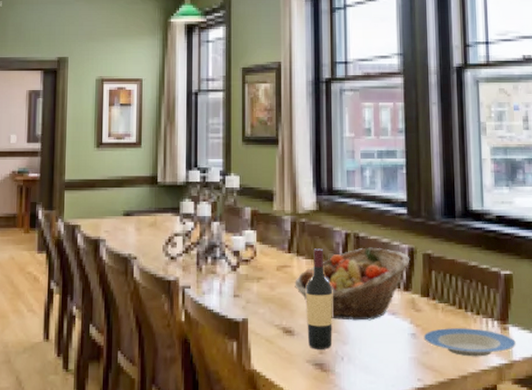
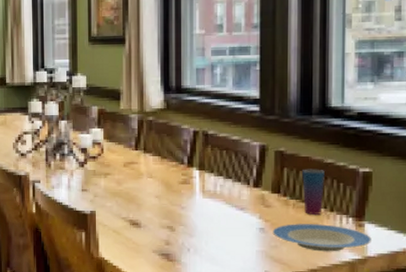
fruit basket: present [295,247,410,321] -> none [142,144,261,215]
wine bottle: present [305,248,333,349] -> none [152,146,179,241]
cup: none [449,271,470,319] -> present [302,169,325,216]

